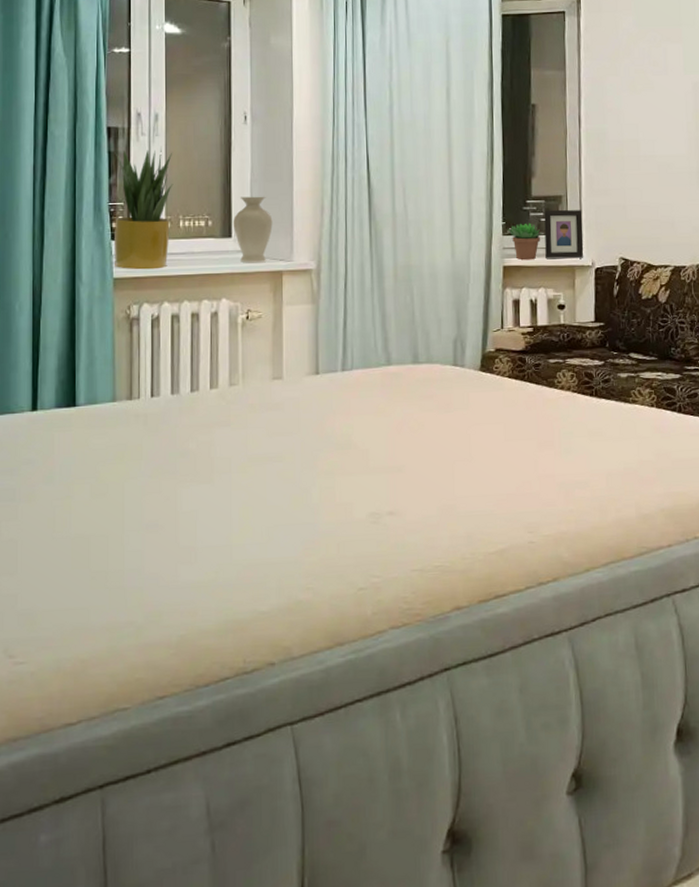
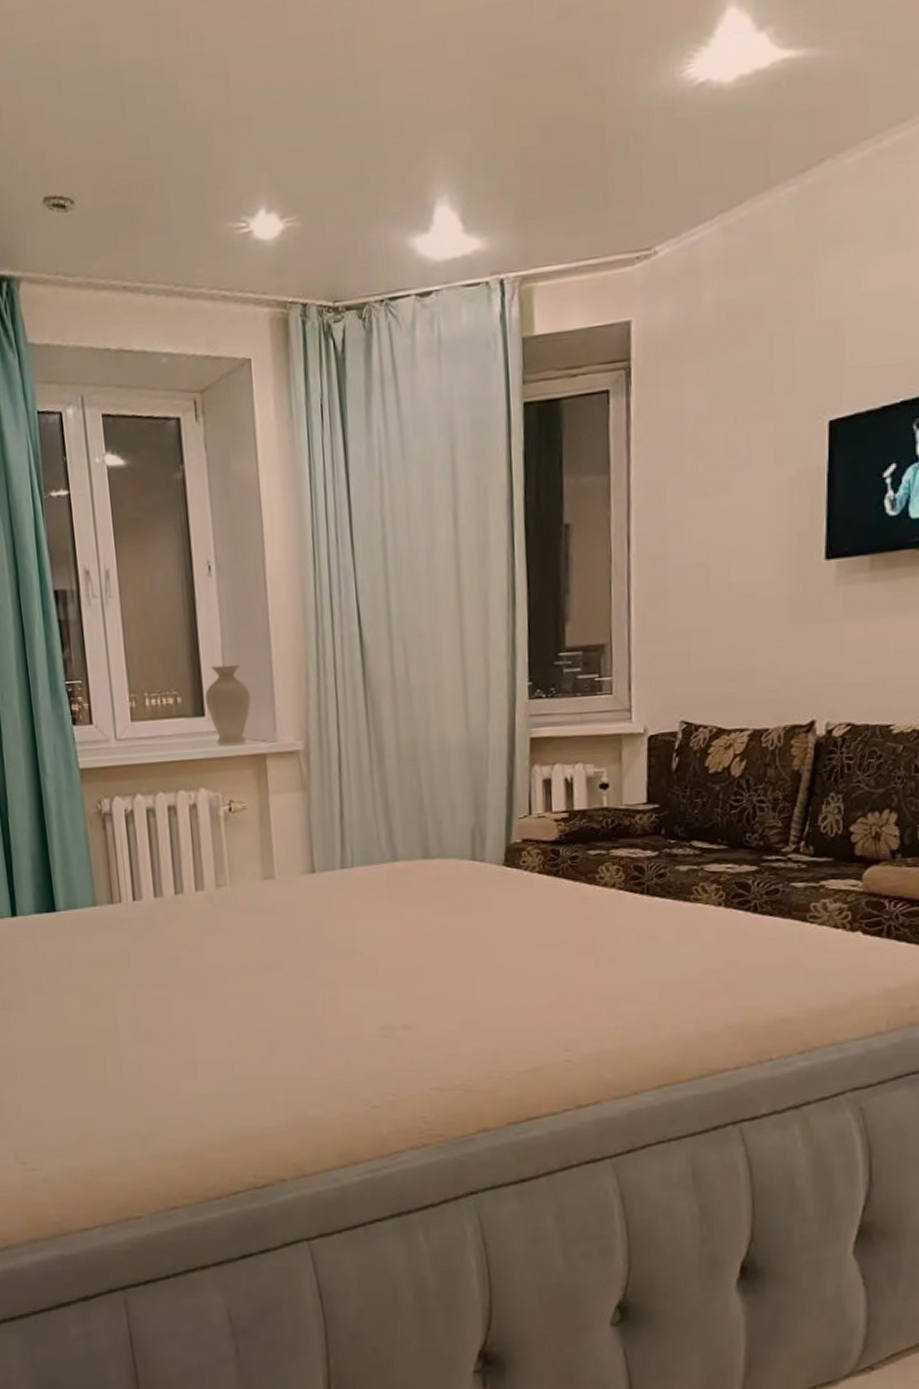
planter: present [115,147,173,270] -> none [67,611,136,759]
succulent plant: present [507,222,543,260] -> none [534,681,581,730]
picture frame: present [544,209,583,259] -> none [581,661,632,727]

